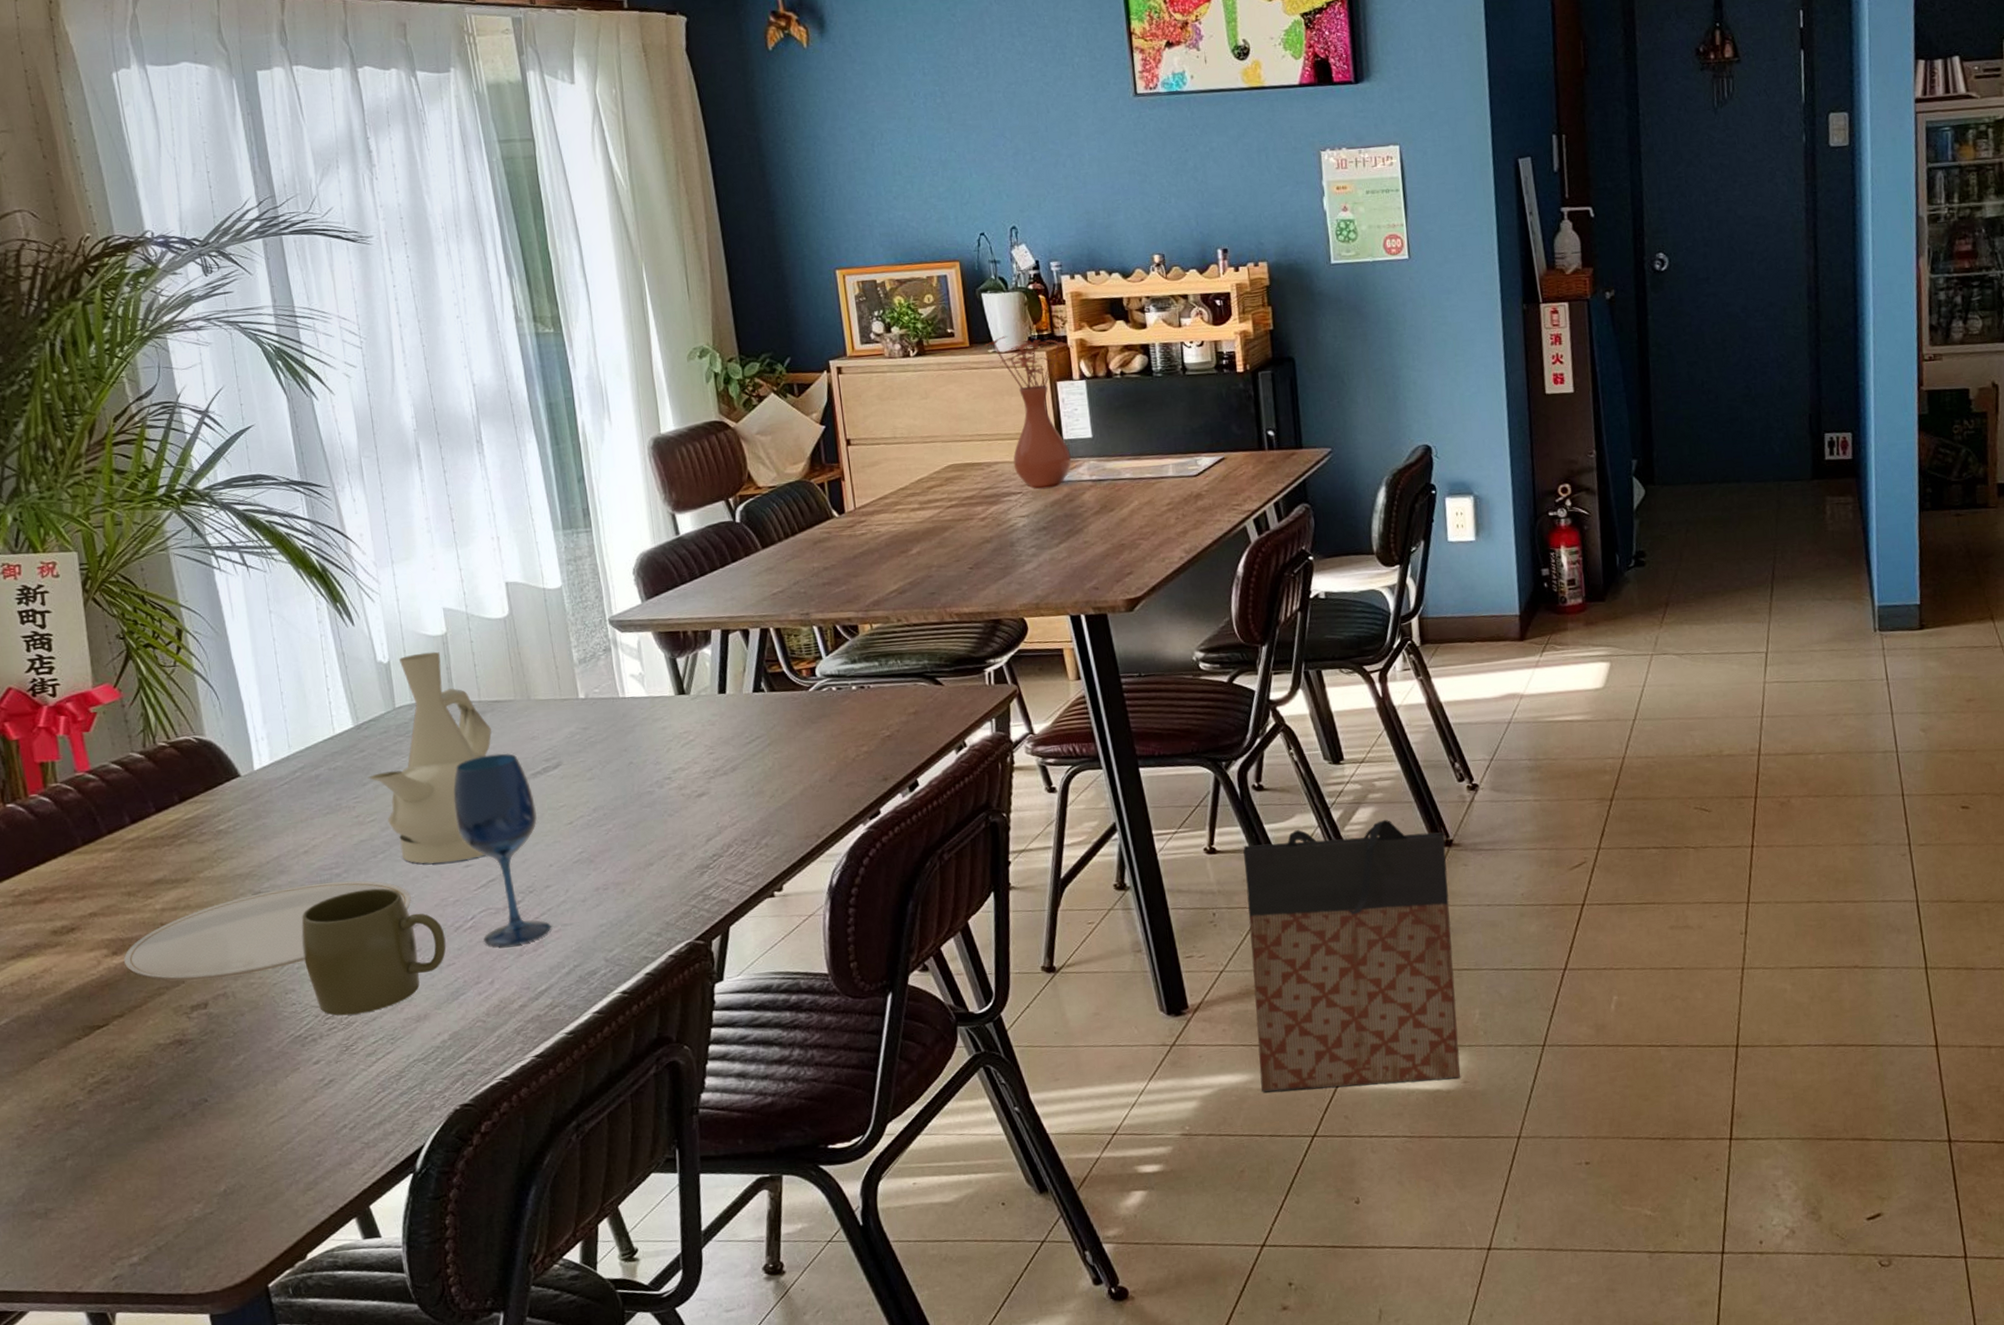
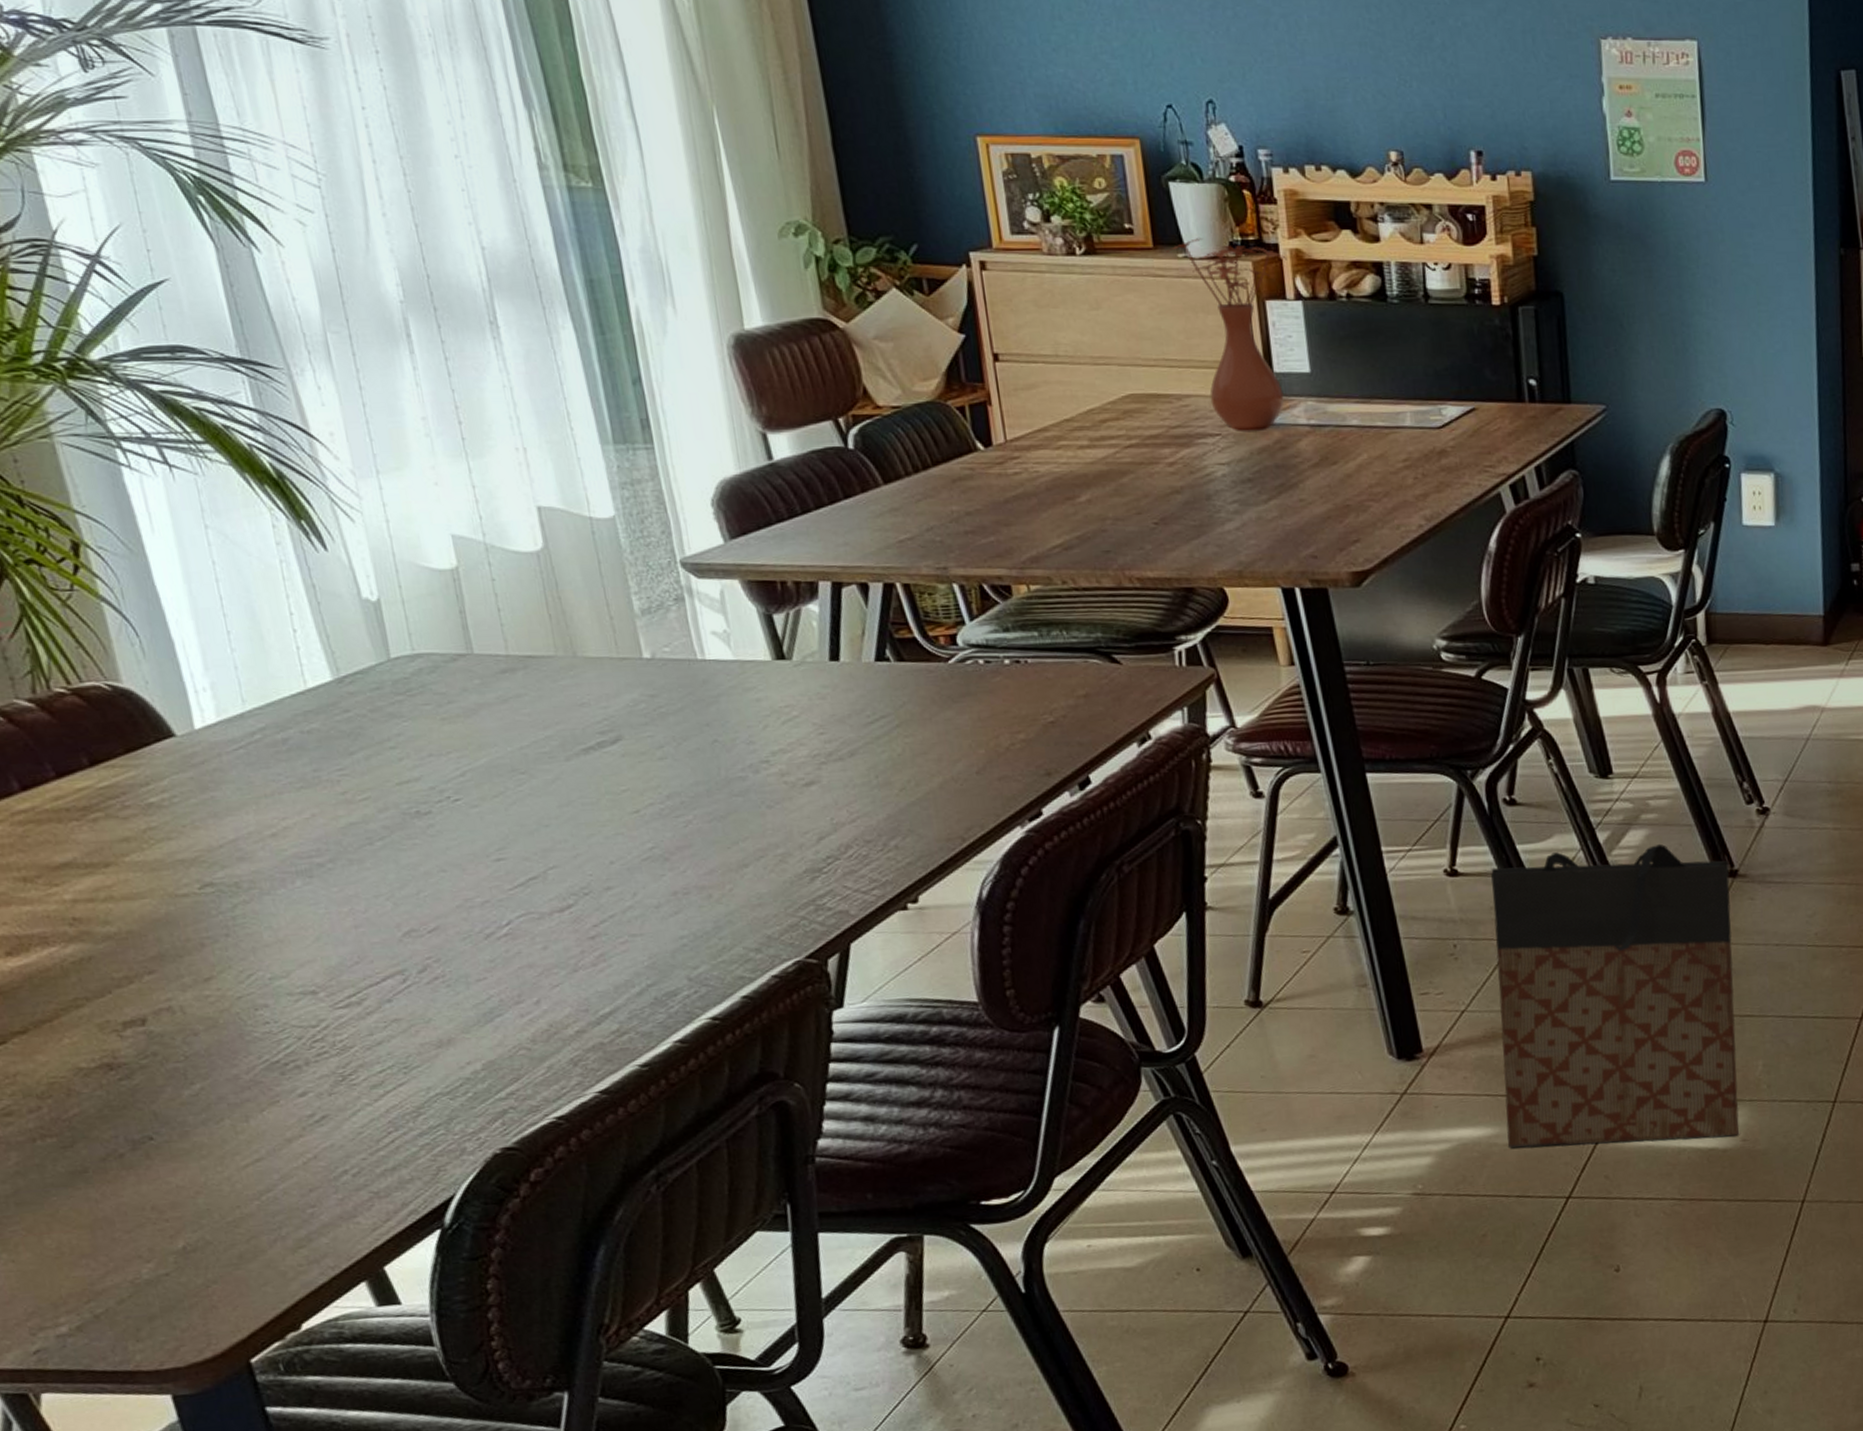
plate: present [124,880,411,981] -> none [22,872,424,991]
mug: present [301,888,447,1016] -> none [272,883,474,1039]
coffeepot: present [368,651,492,864] -> none [356,589,525,855]
wineglass: present [453,753,551,947] -> none [475,721,615,960]

